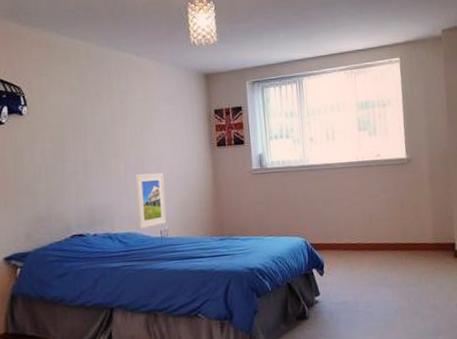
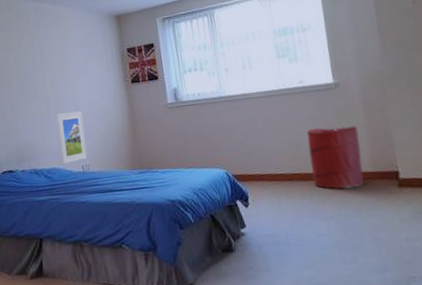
laundry hamper: none [380,199,426,259] -> present [307,125,364,189]

